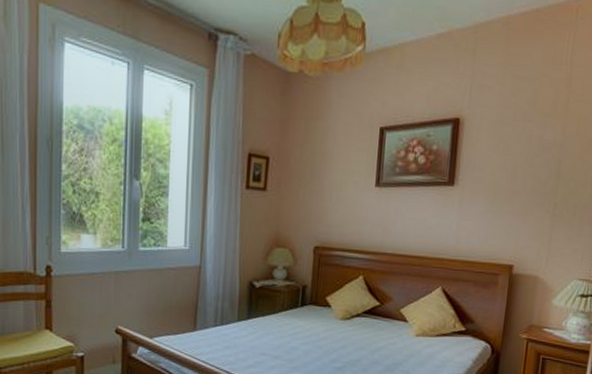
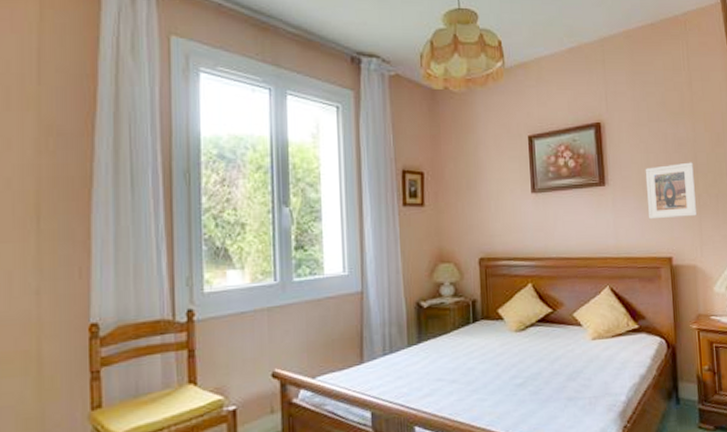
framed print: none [496,168,556,226] -> present [645,162,698,220]

